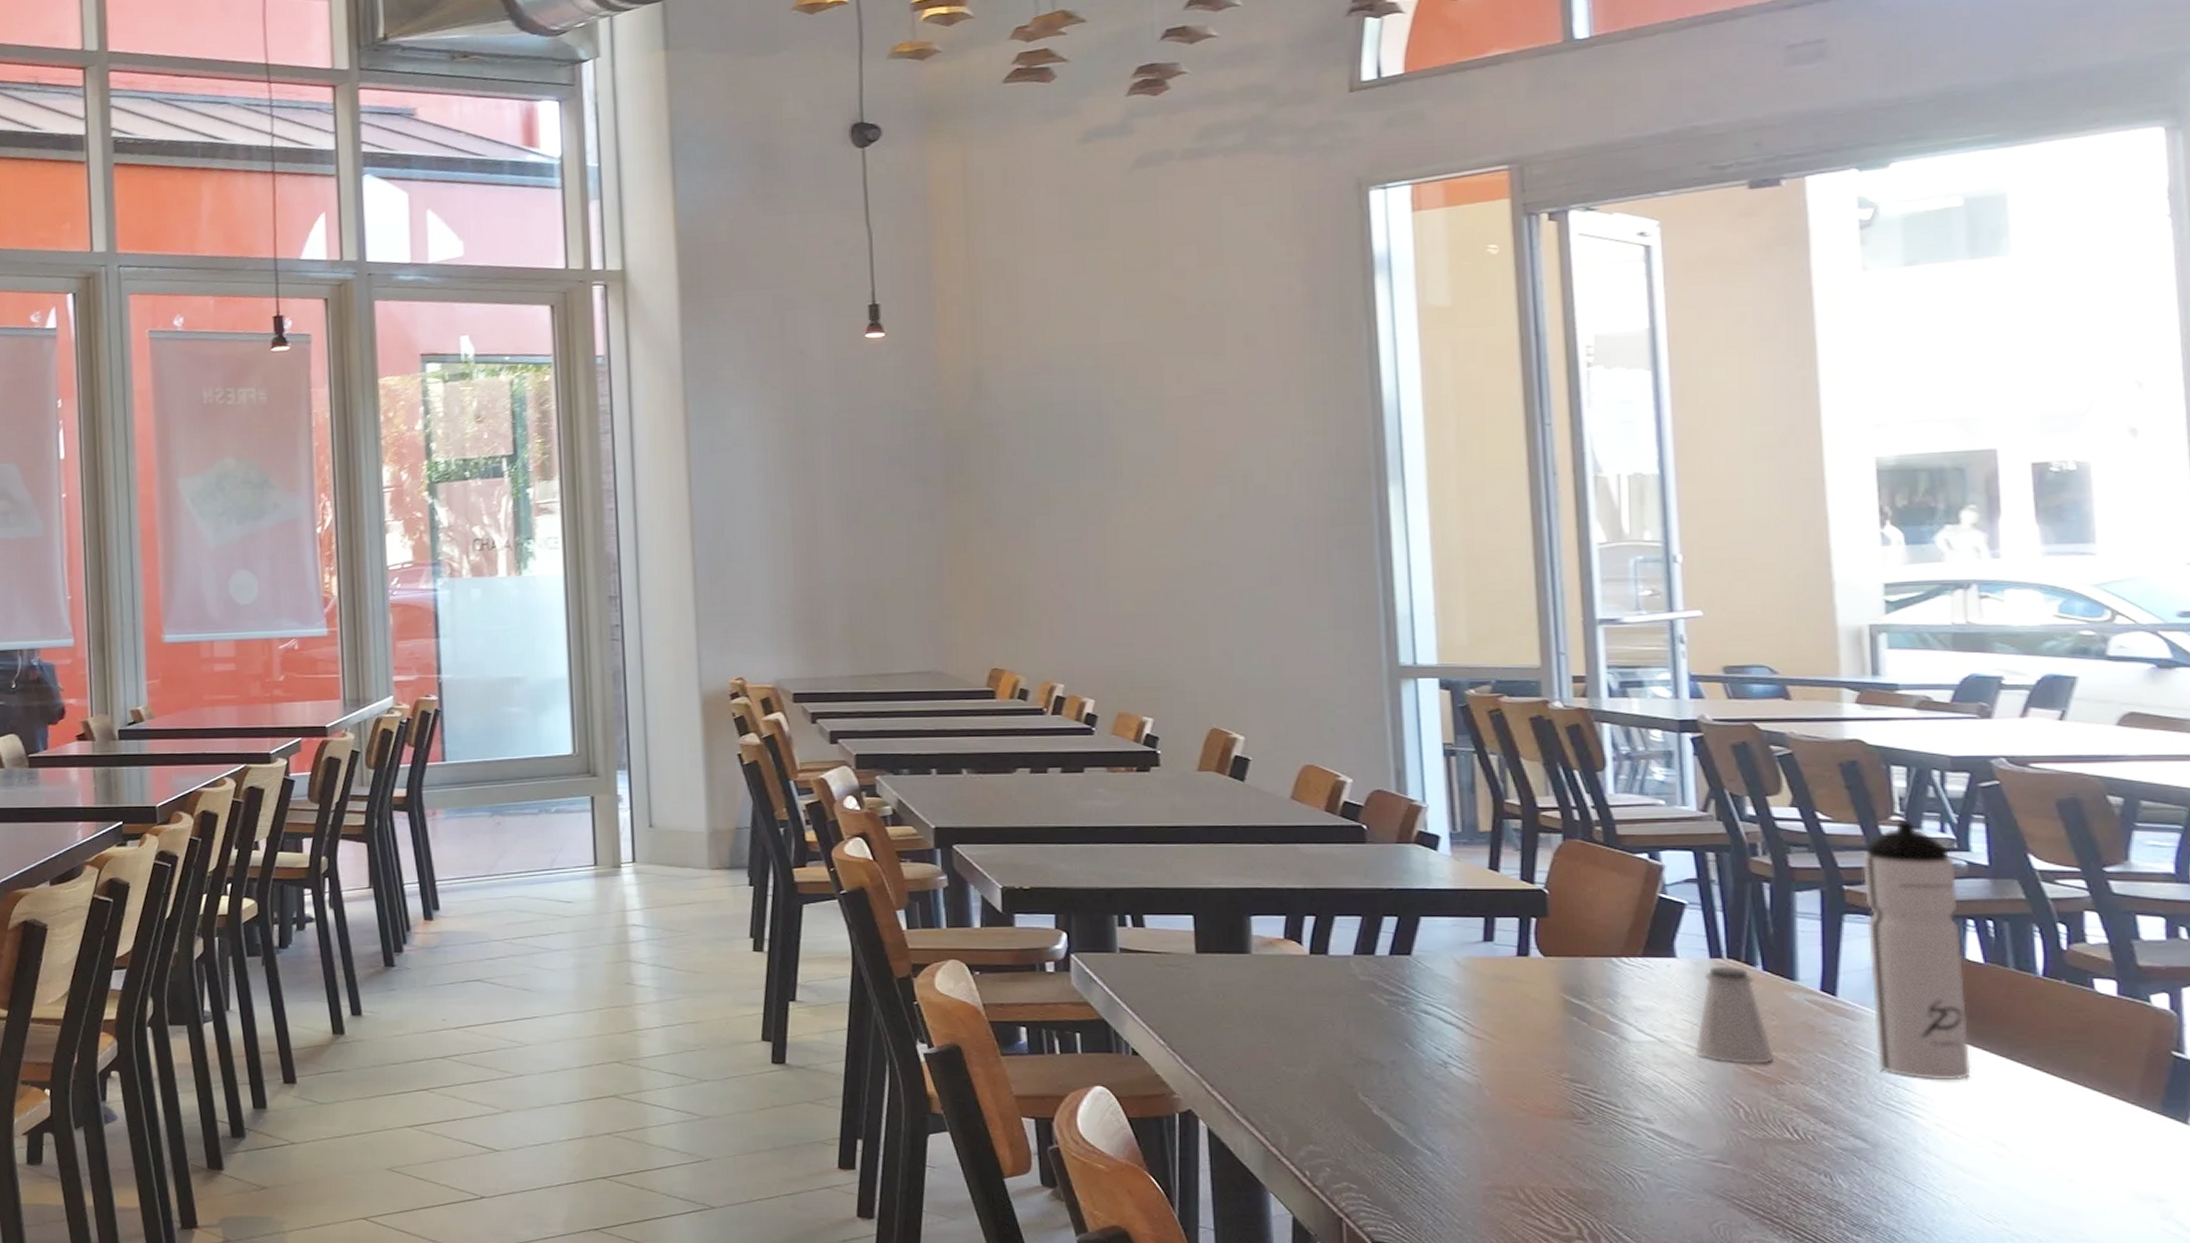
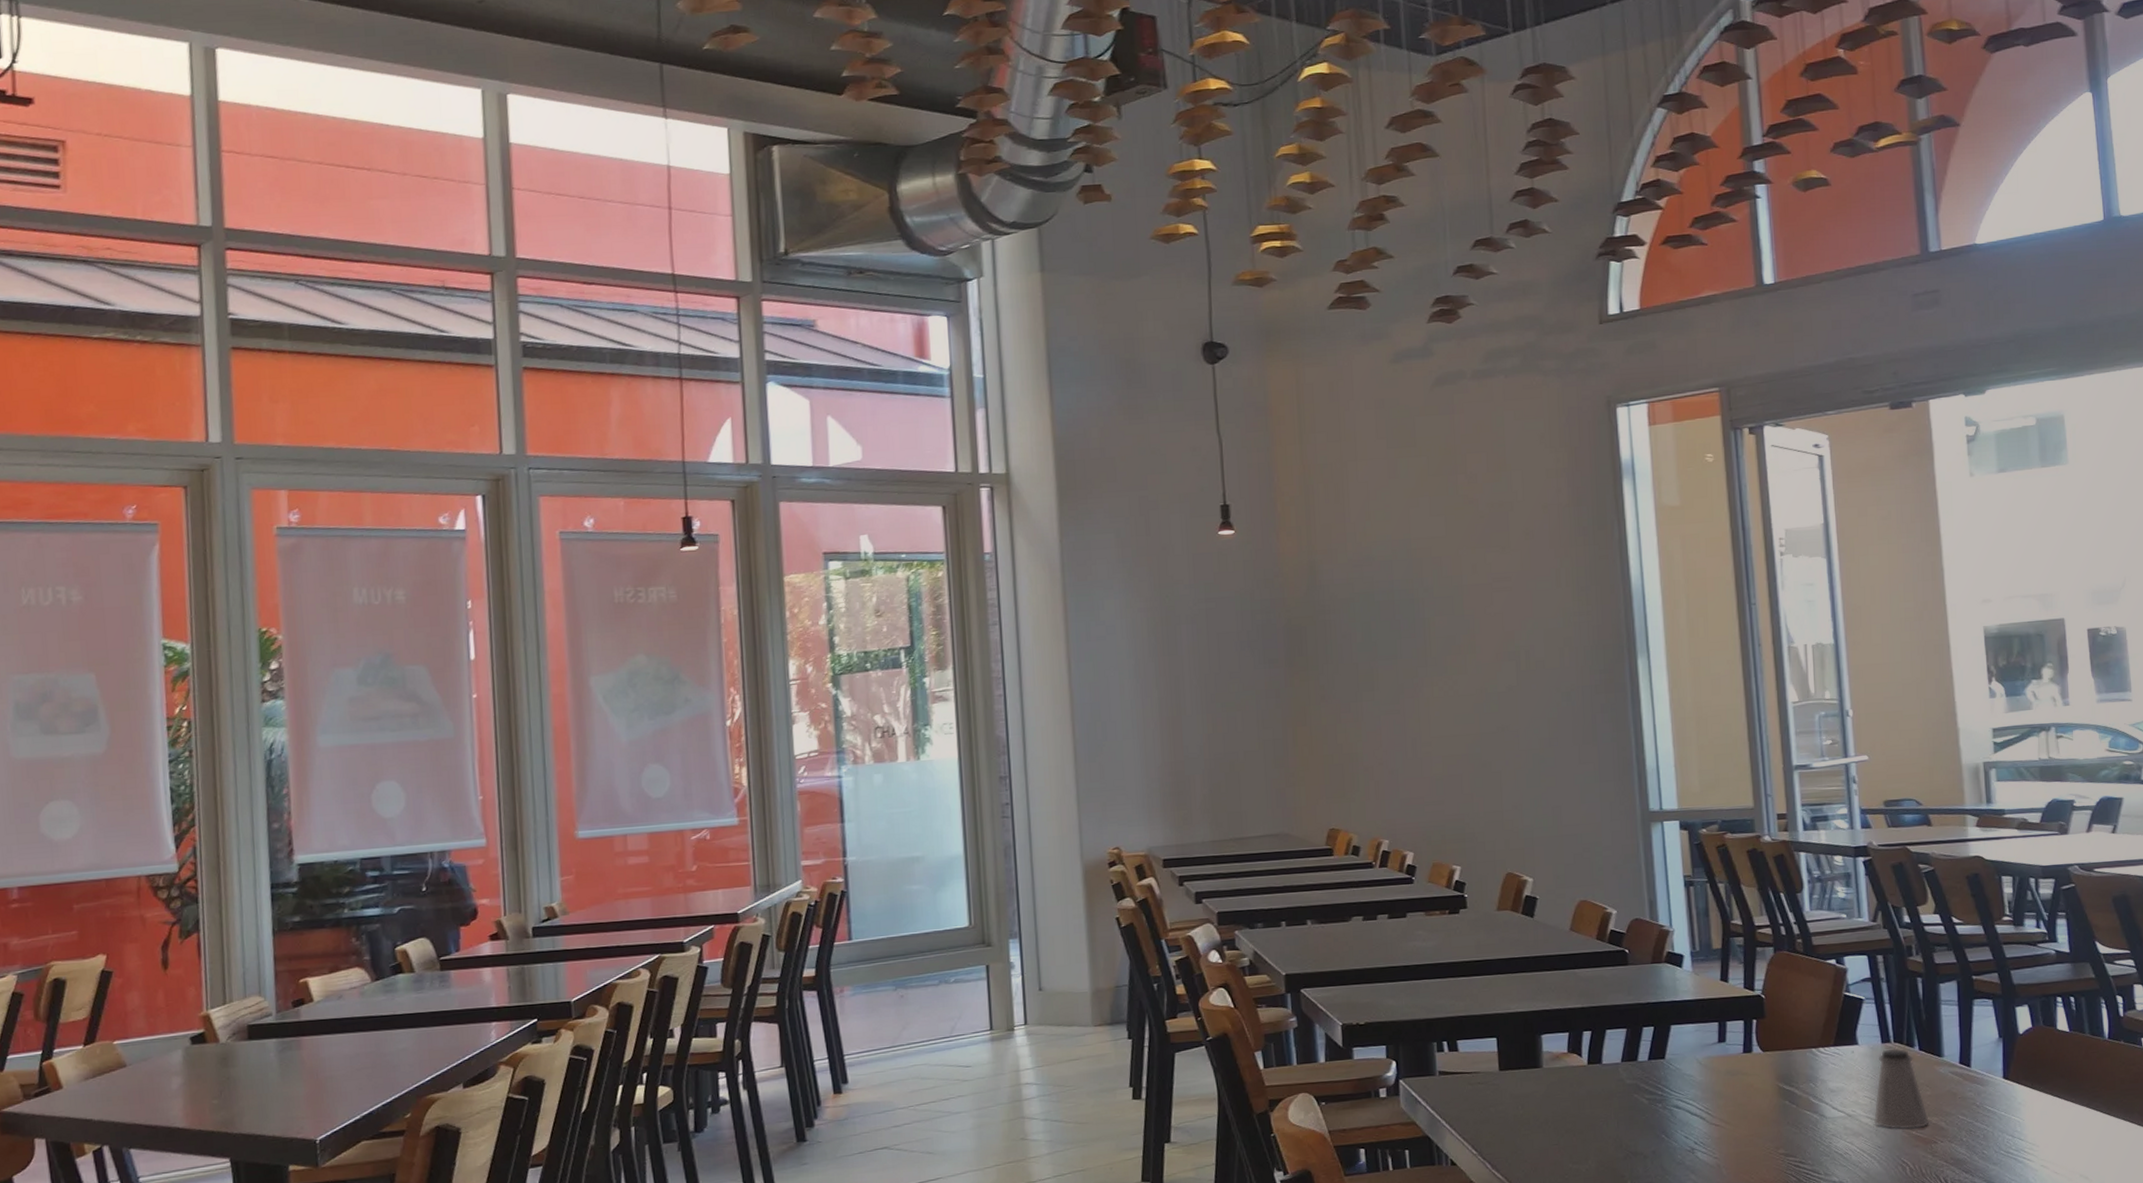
water bottle: present [1861,820,1972,1081] -> none [1984,919,2064,1130]

